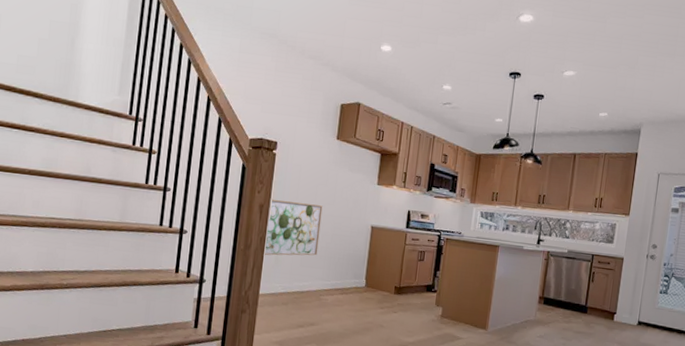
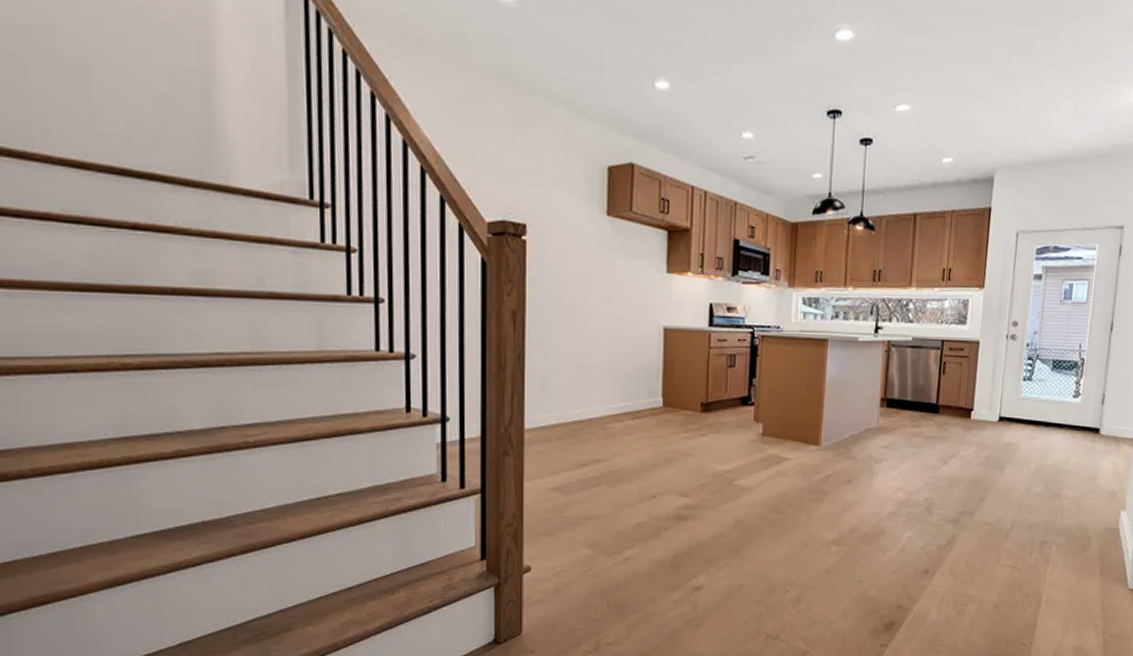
wall art: present [263,198,323,256] -> none [523,302,597,379]

